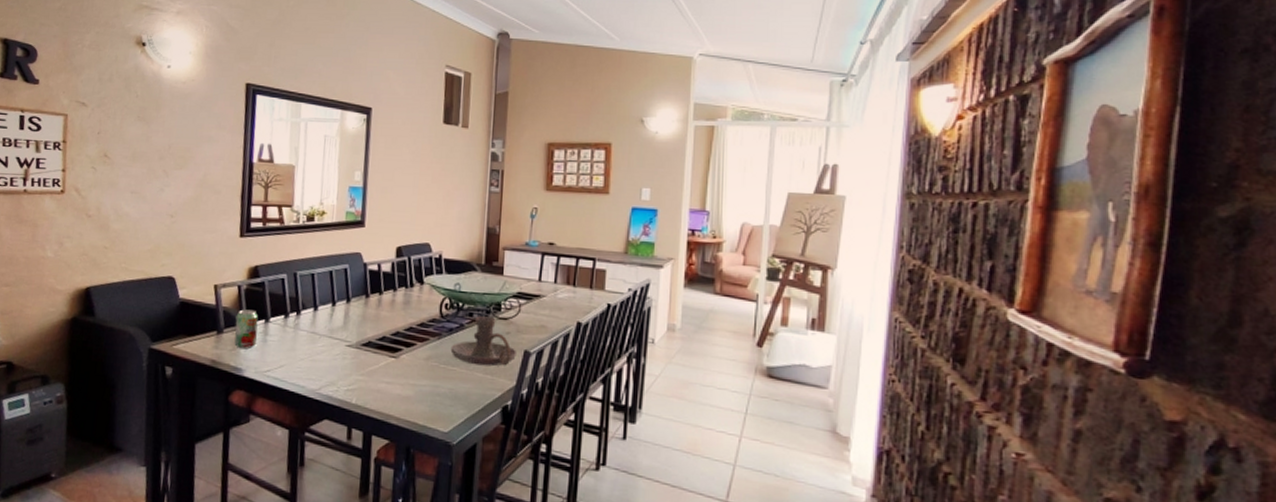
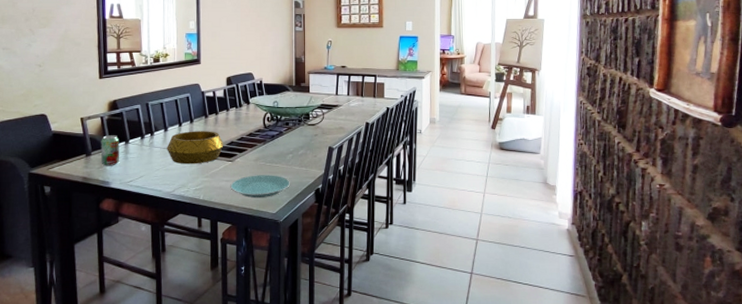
decorative bowl: none [315,313,387,357] -> present [167,131,224,164]
plate: none [391,378,471,410] -> present [230,175,291,198]
candle holder: present [450,316,516,367] -> none [273,124,323,161]

